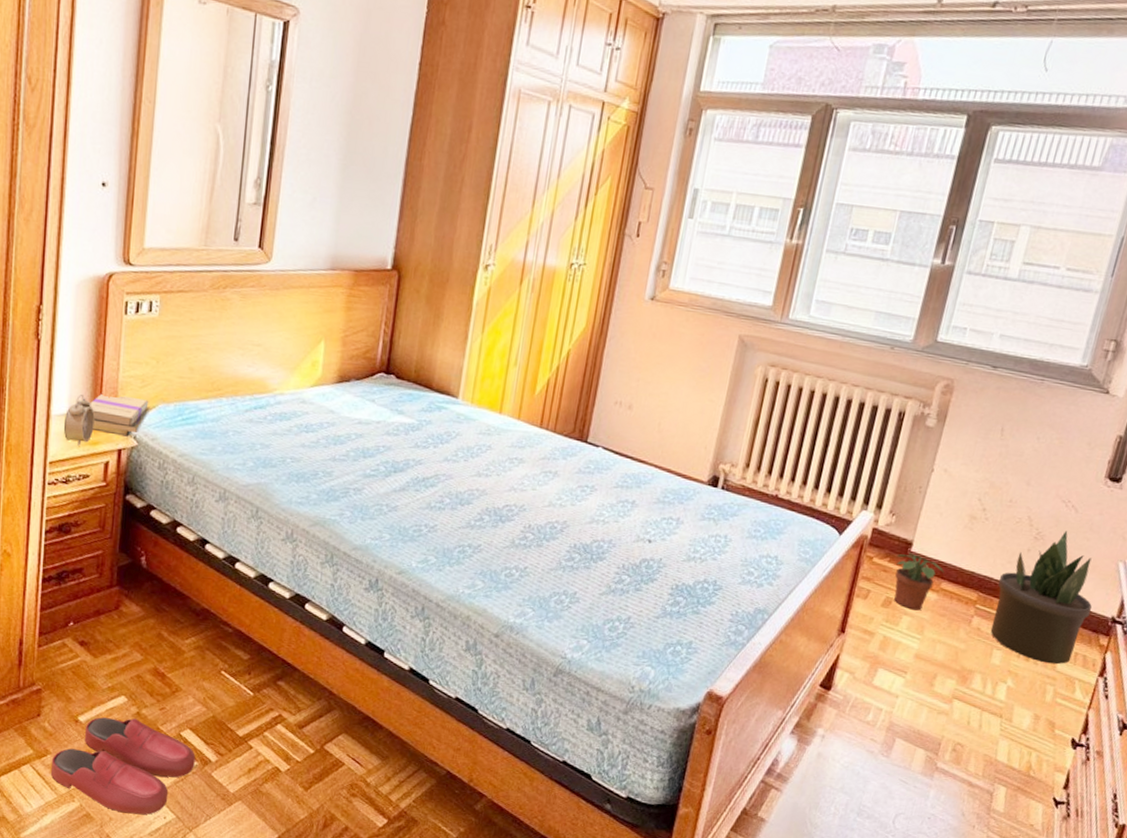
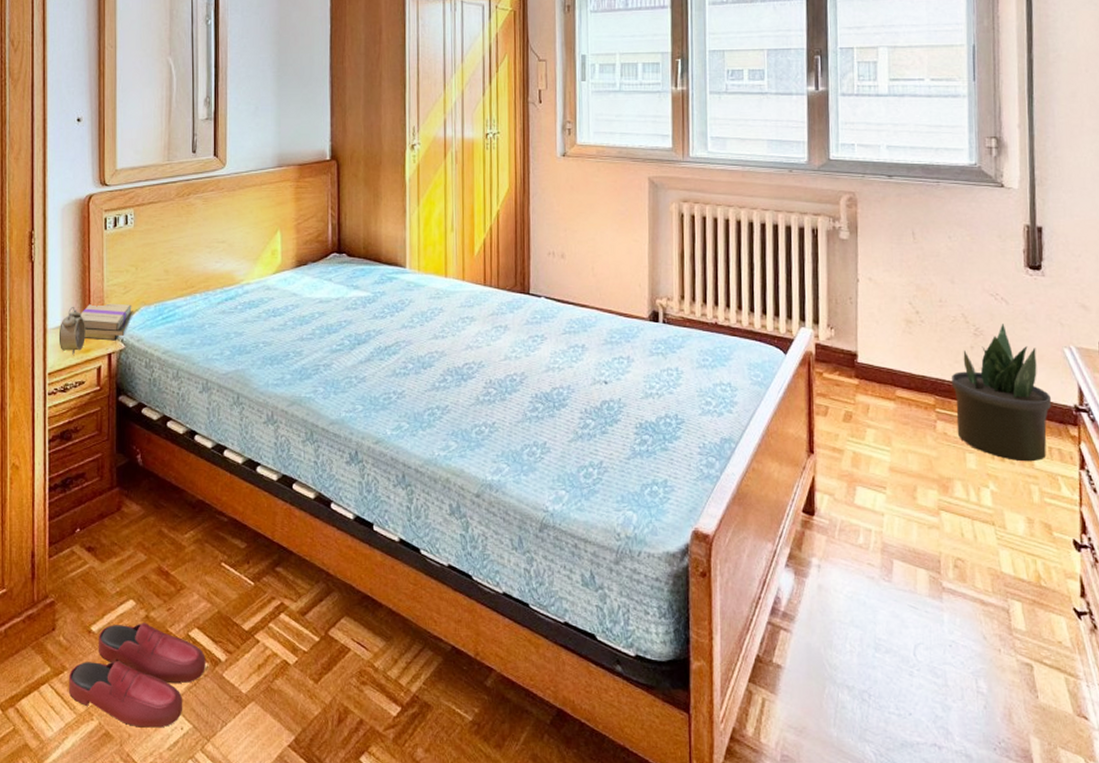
potted plant: present [894,552,944,611] -> none [845,364,895,422]

